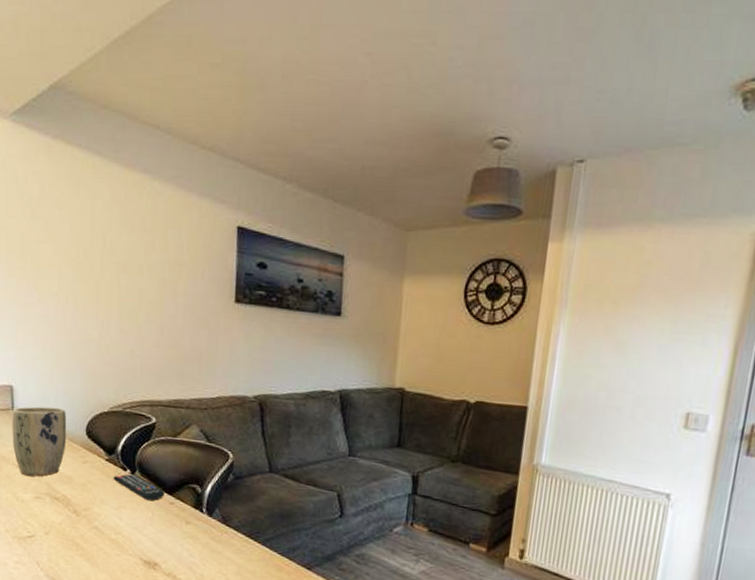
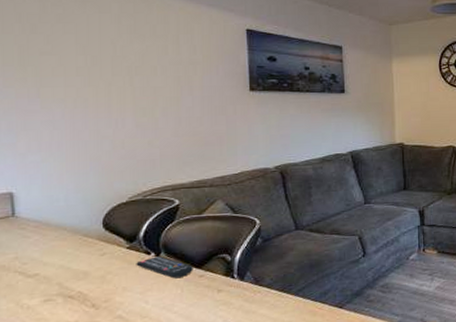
plant pot: present [12,406,67,477] -> none [13,206,81,280]

